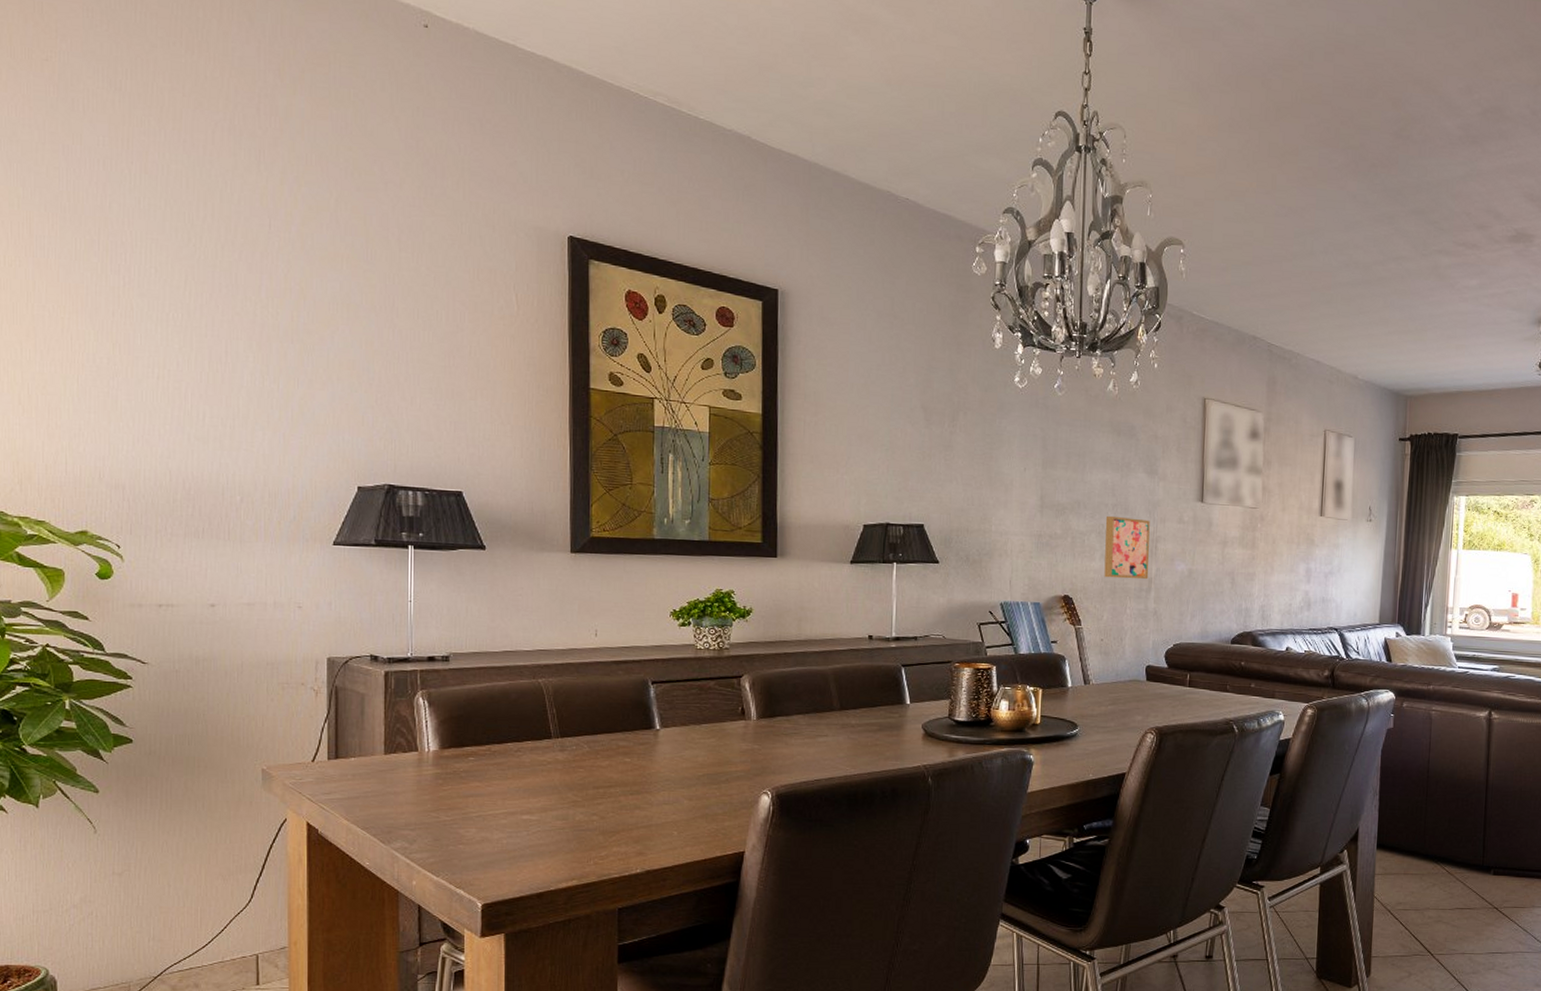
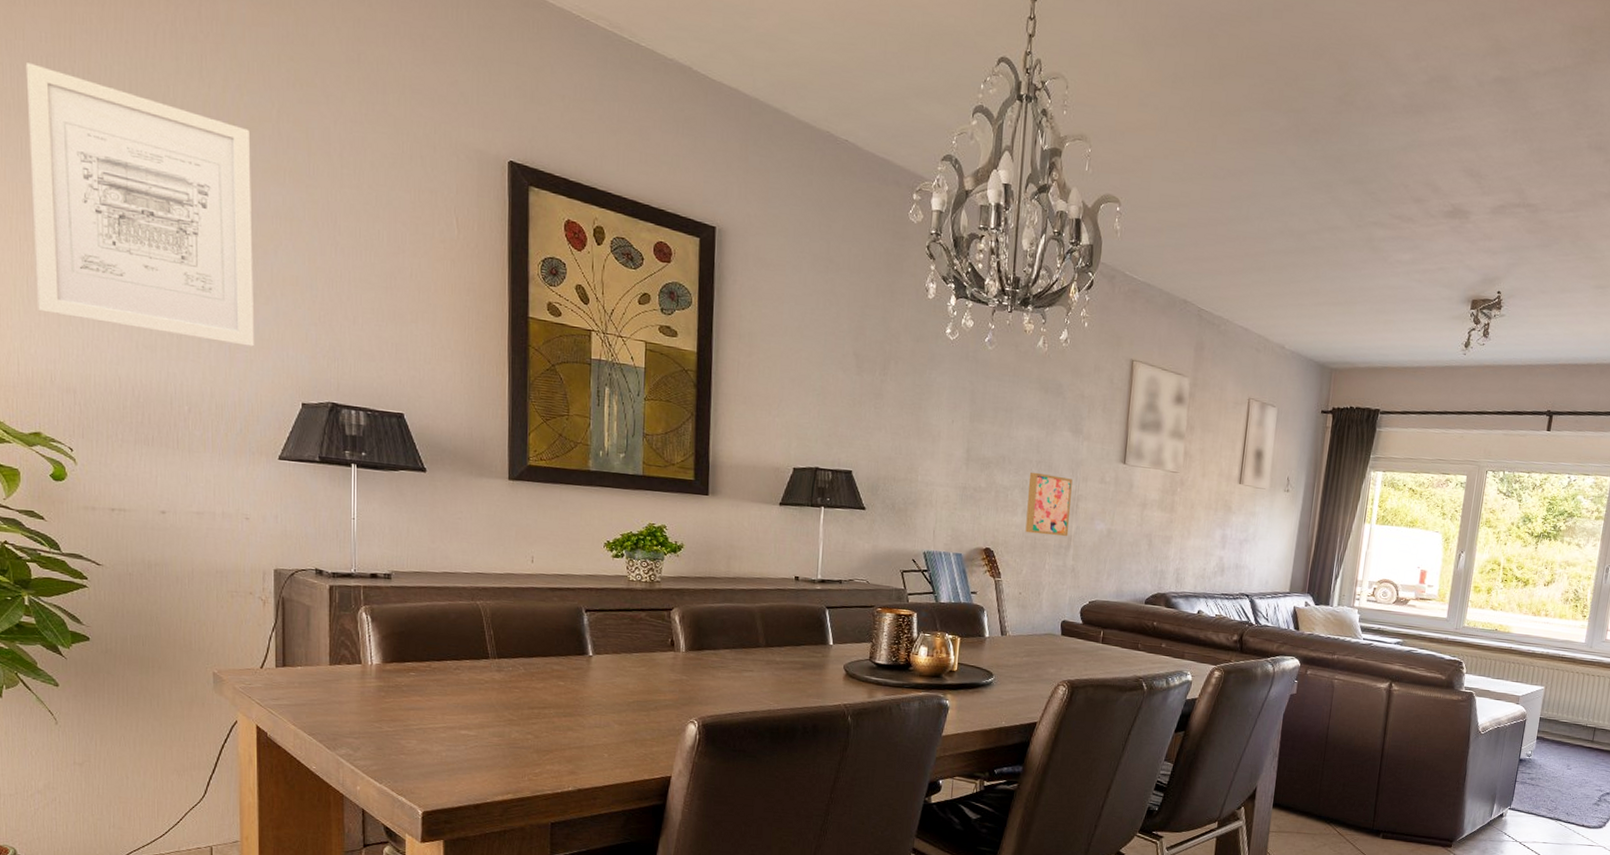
wall art: none [82,166,309,433] -> present [25,63,254,347]

